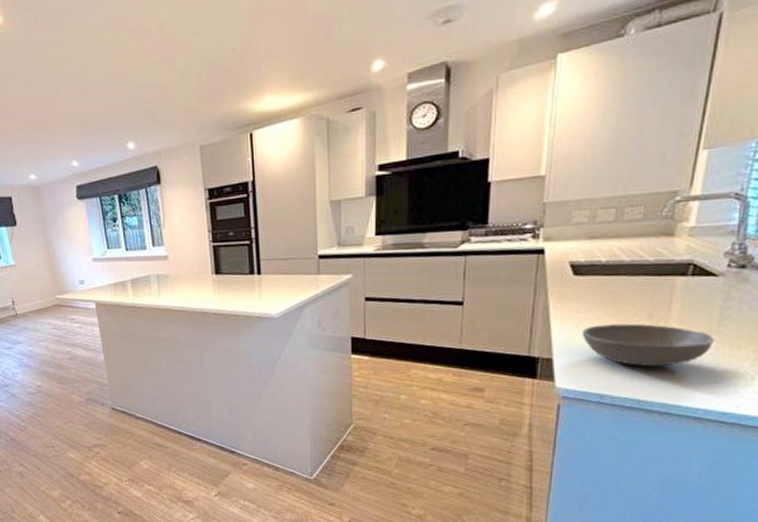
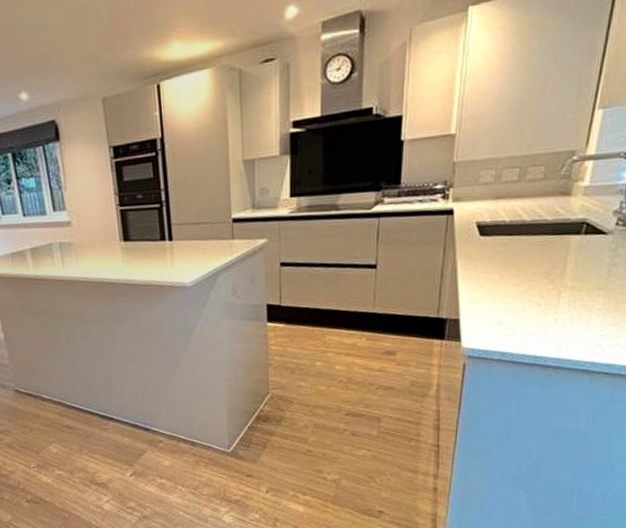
soup bowl: present [581,323,715,367] -> none [486,282,603,324]

